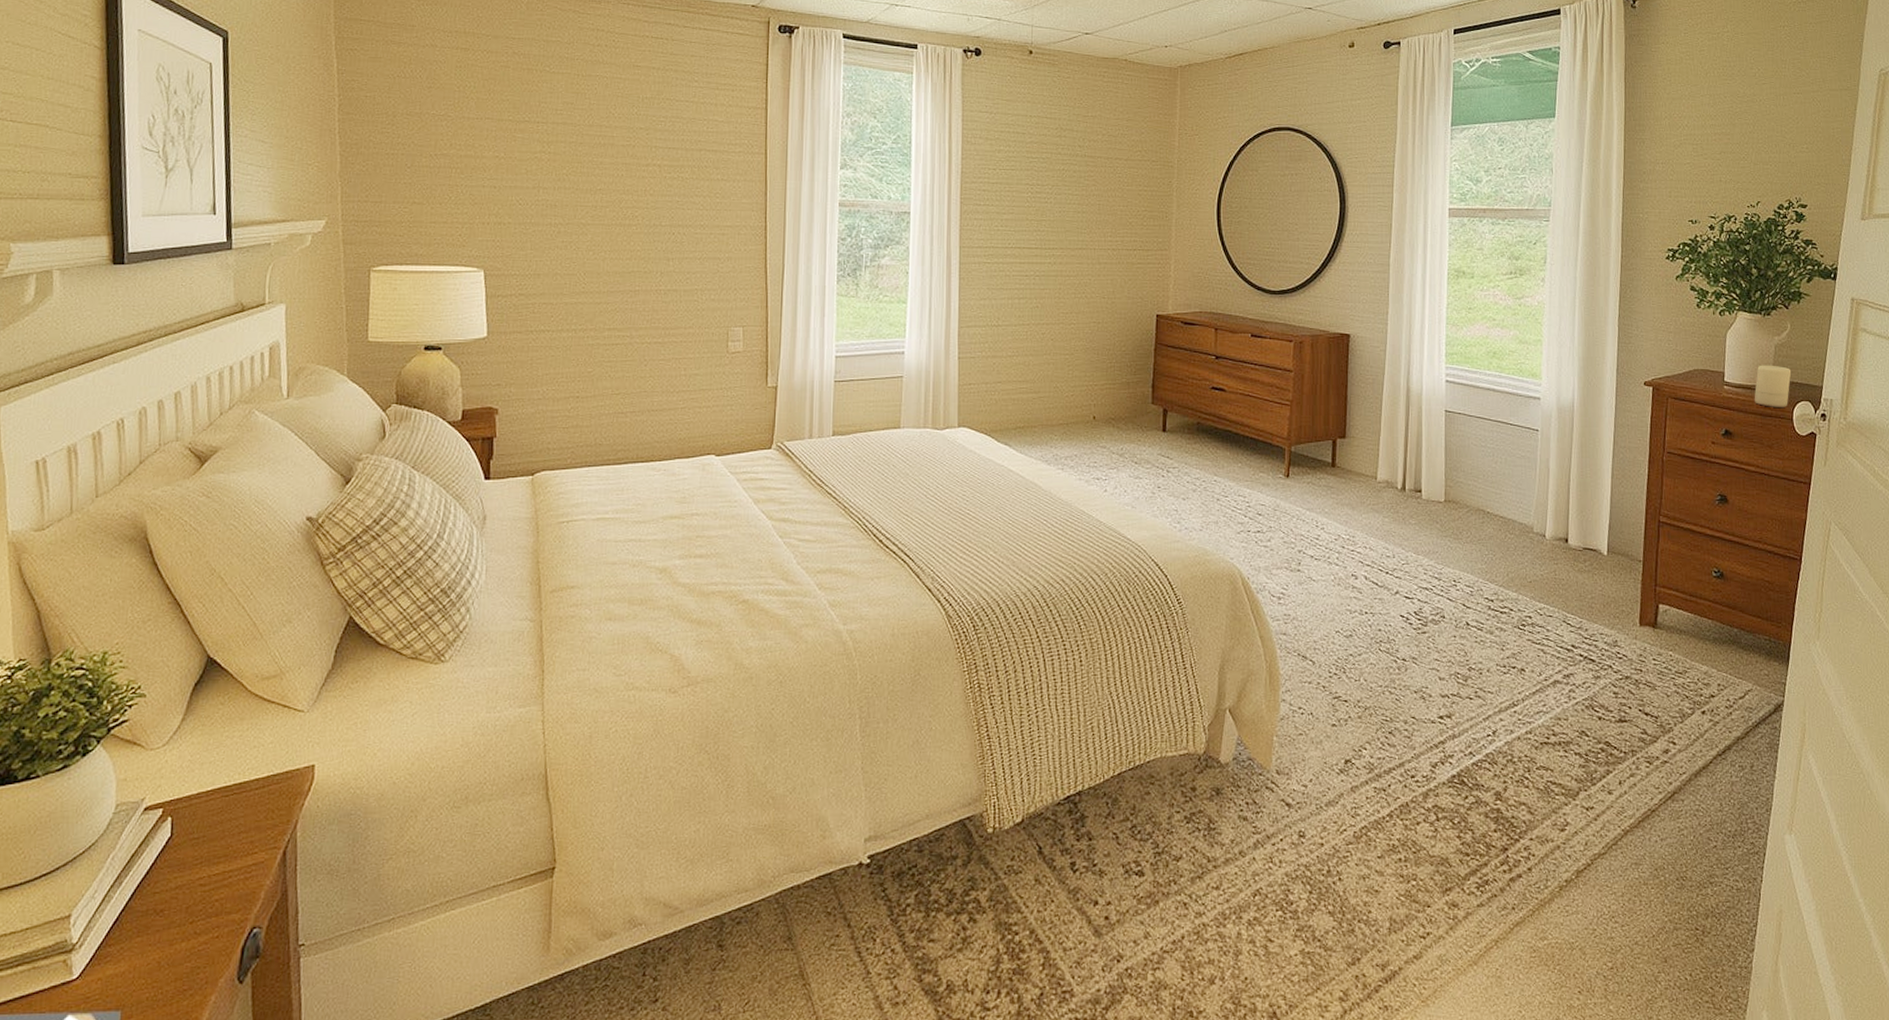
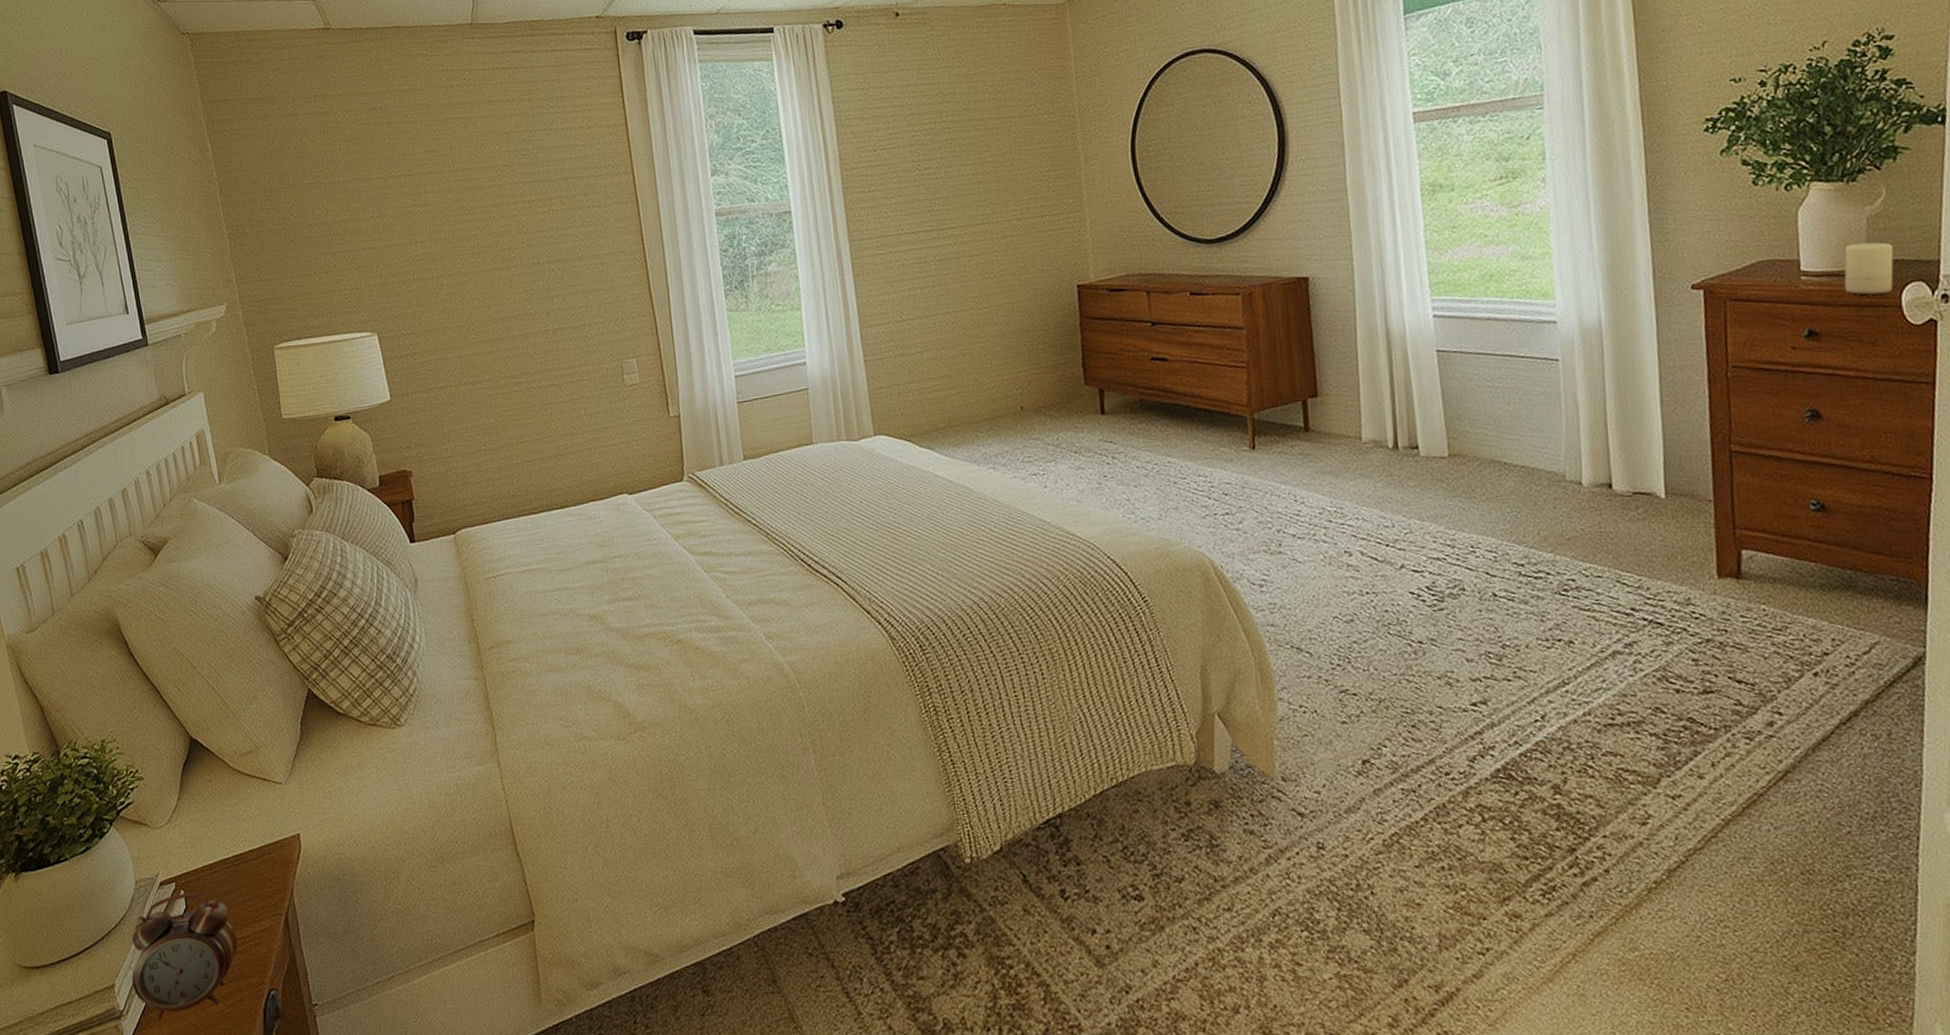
alarm clock: none [92,820,225,955] -> present [132,892,238,1020]

